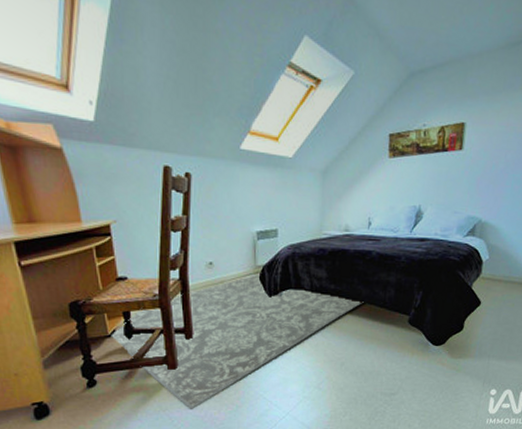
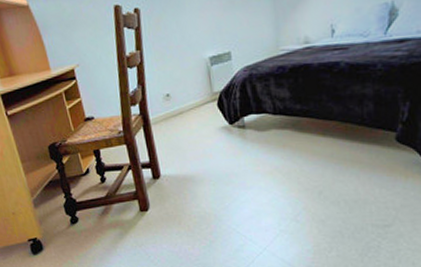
rug: present [110,274,364,409] -> none [85,101,337,244]

